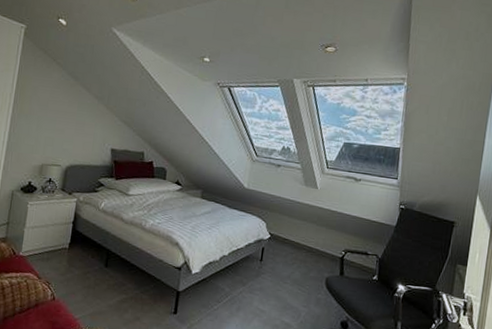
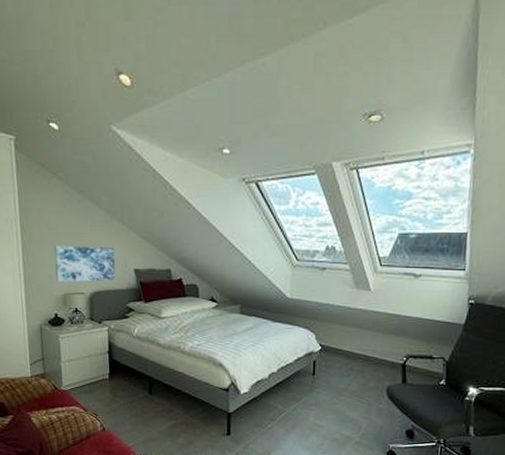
wall art: none [37,120,96,157] -> present [54,245,116,283]

